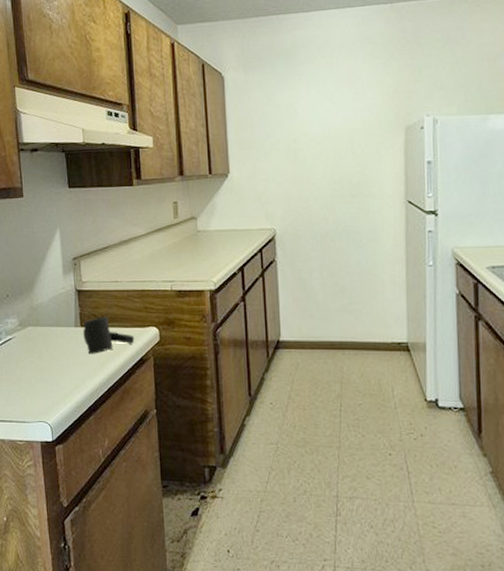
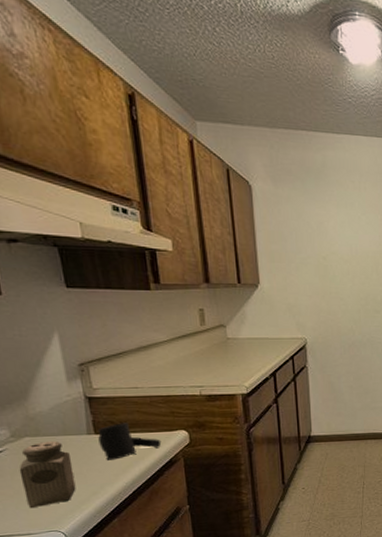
salt shaker: none [22,331,63,397] -> present [19,440,76,509]

